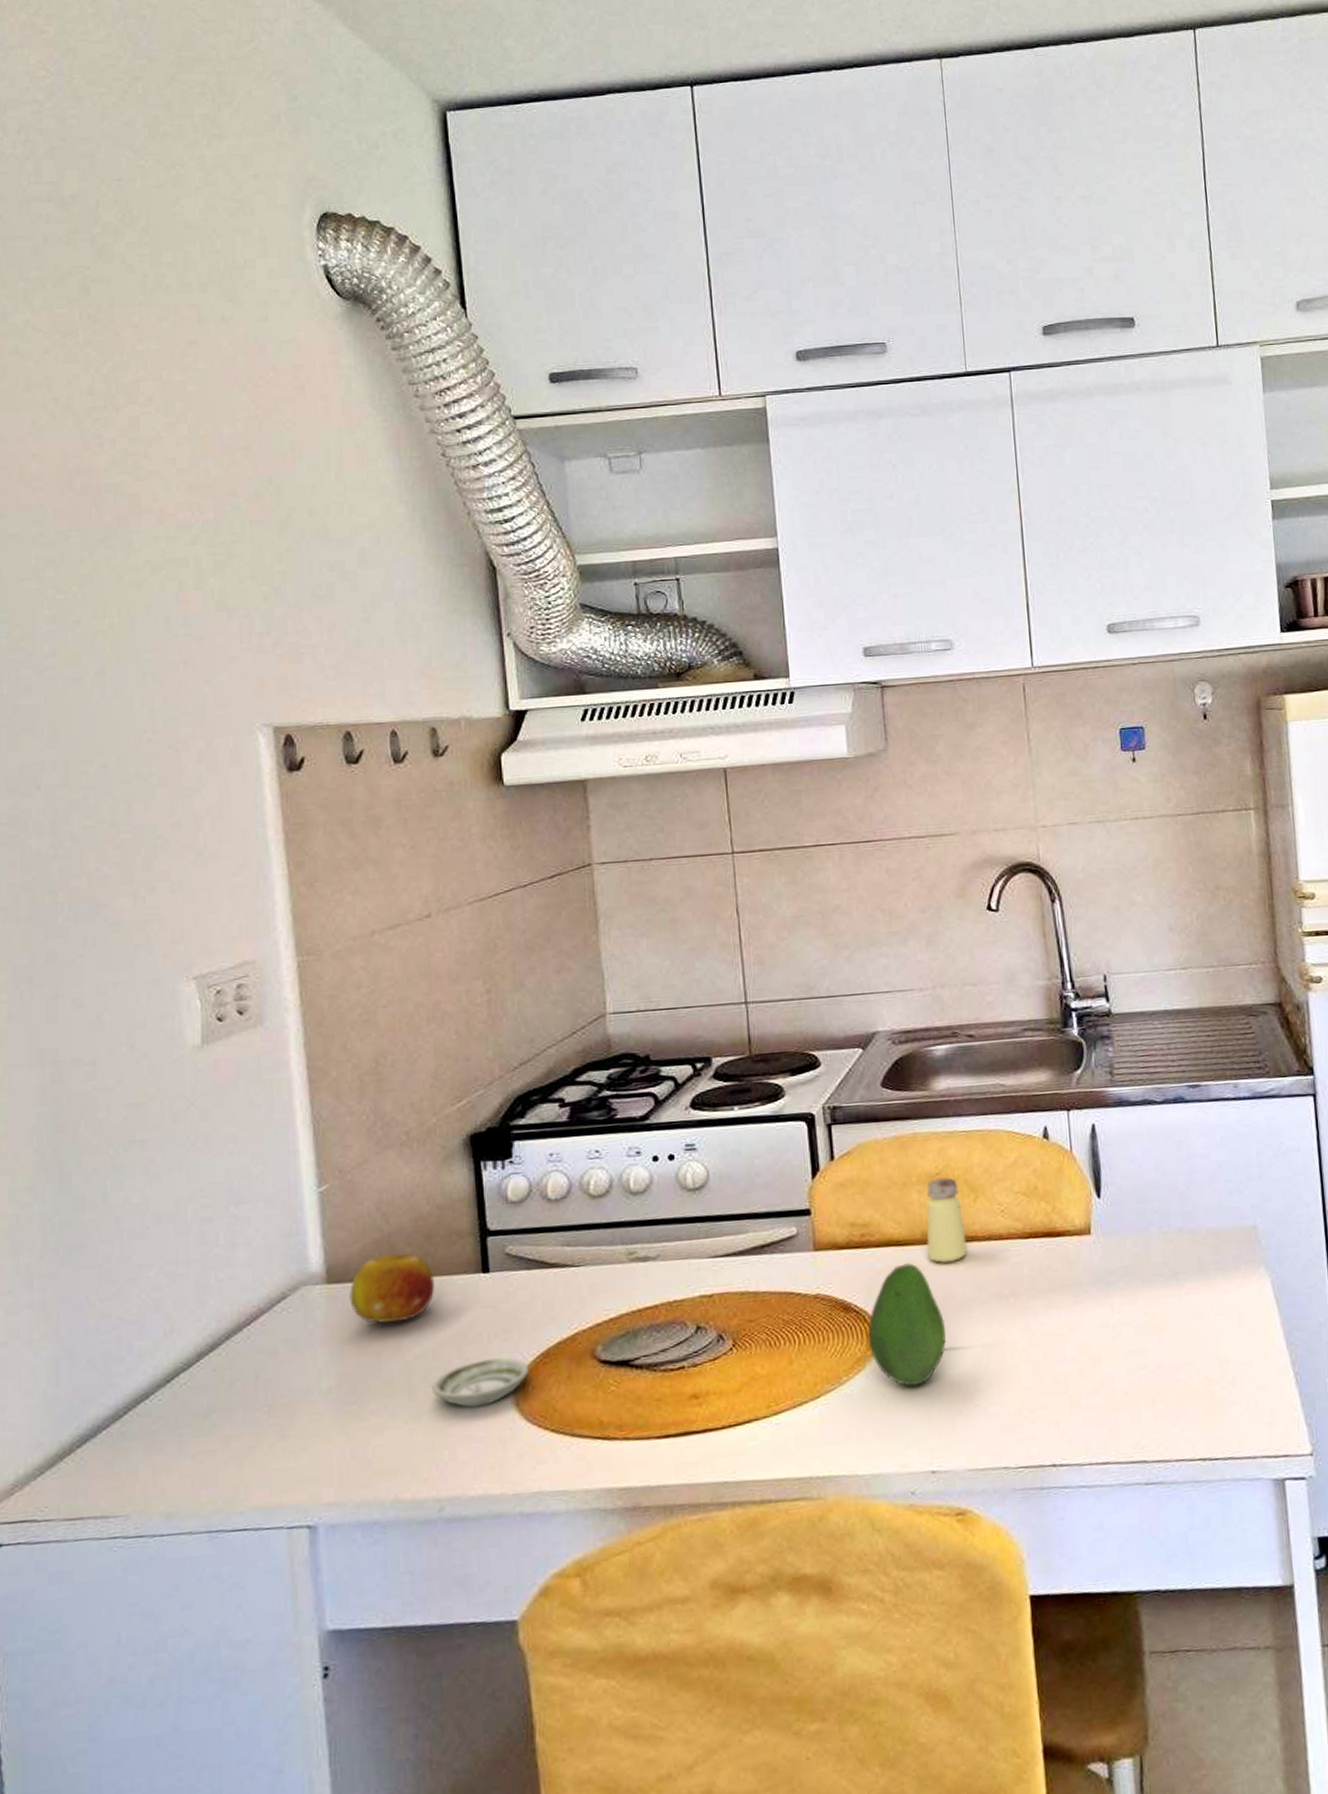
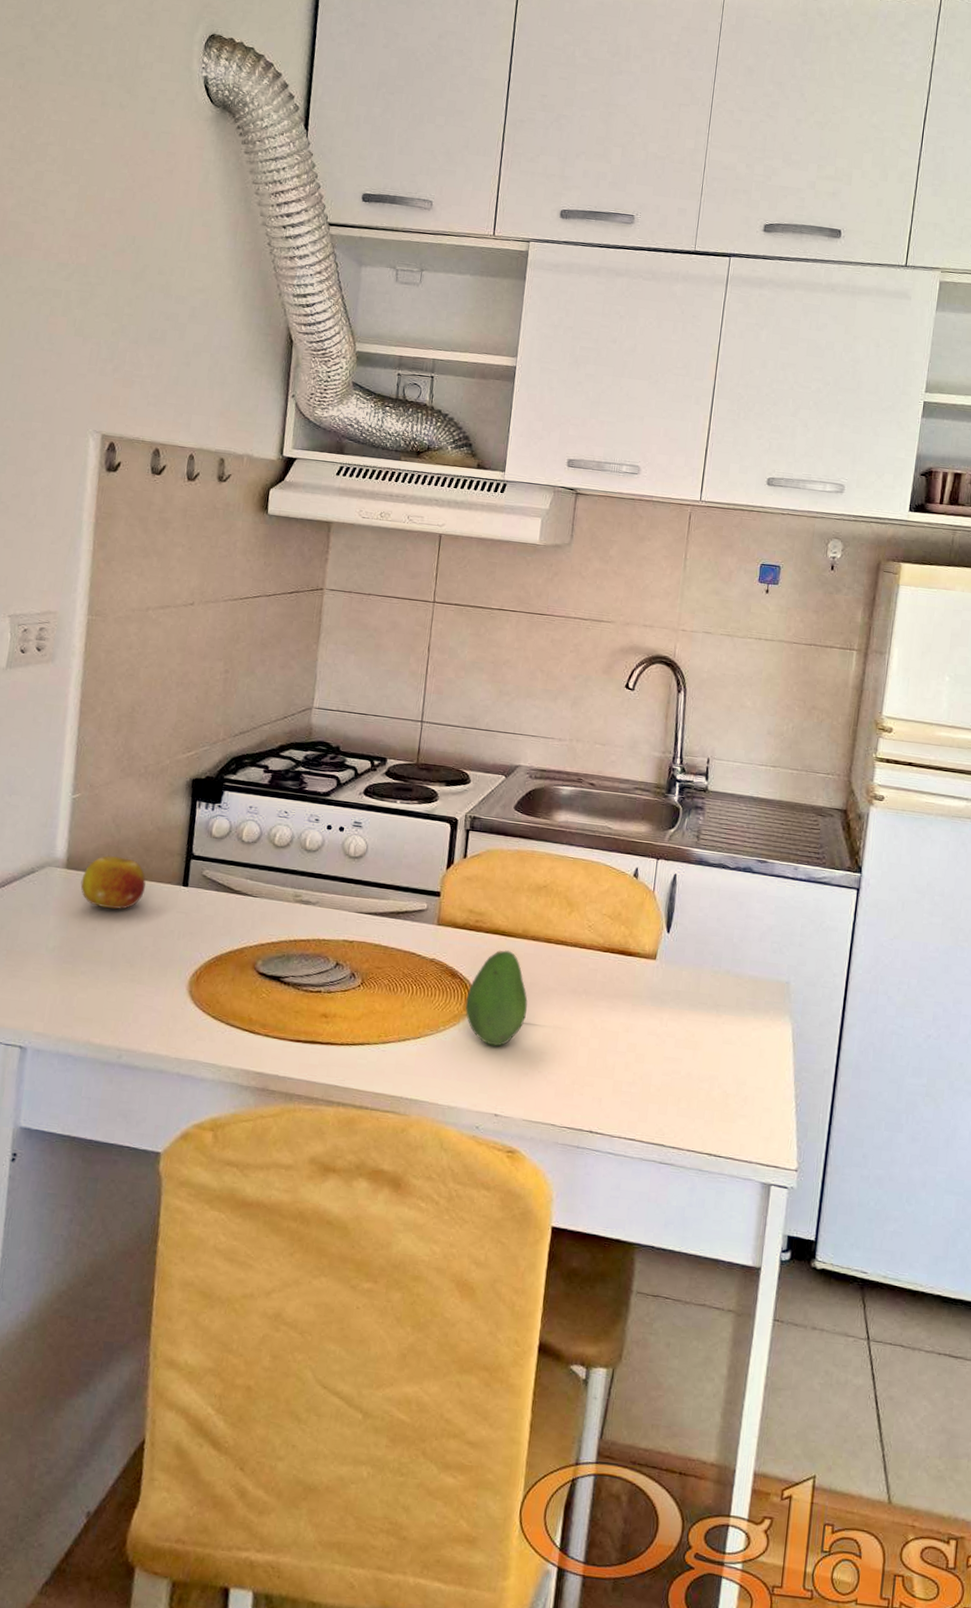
saucer: present [431,1357,529,1408] -> none [129,951,204,987]
saltshaker: present [926,1177,967,1263] -> none [524,890,559,958]

